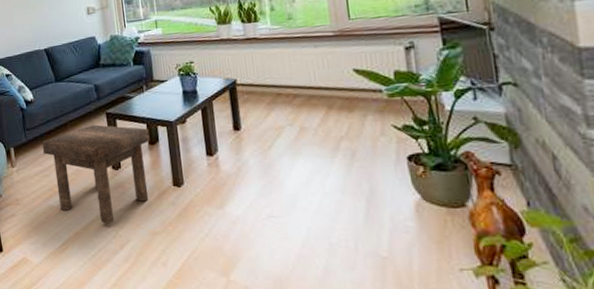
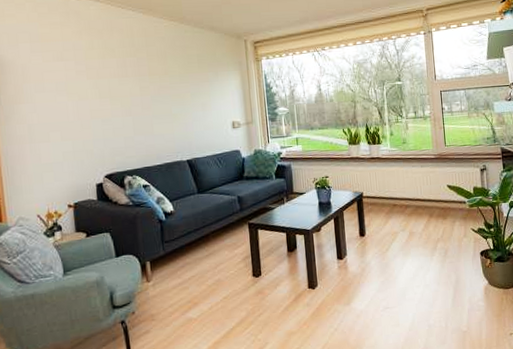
stool: present [42,124,150,224] -> none [181,235,289,330]

